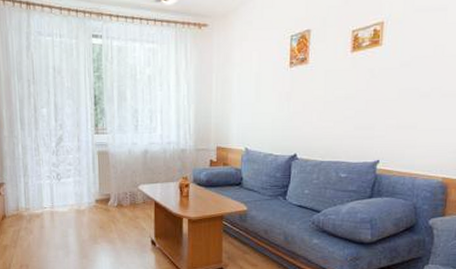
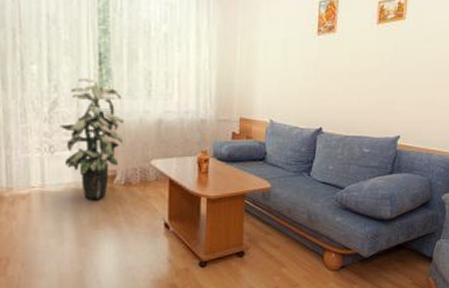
indoor plant: none [64,117,116,218] -> present [60,78,124,199]

